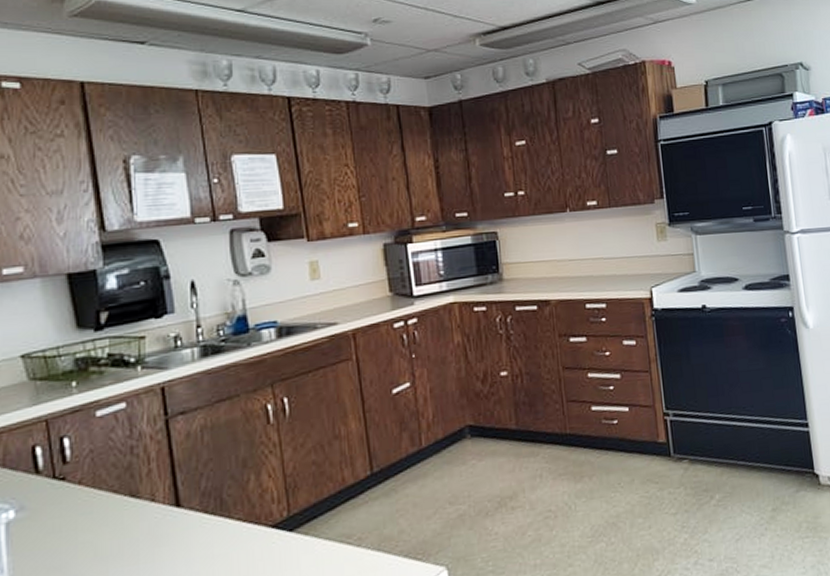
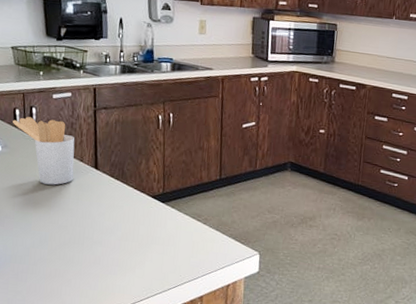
utensil holder: none [32,447,141,552] -> present [13,117,75,185]

